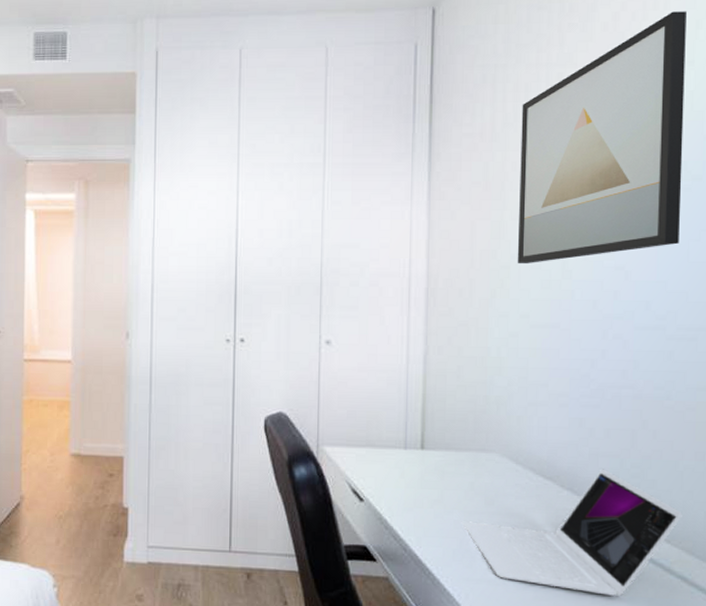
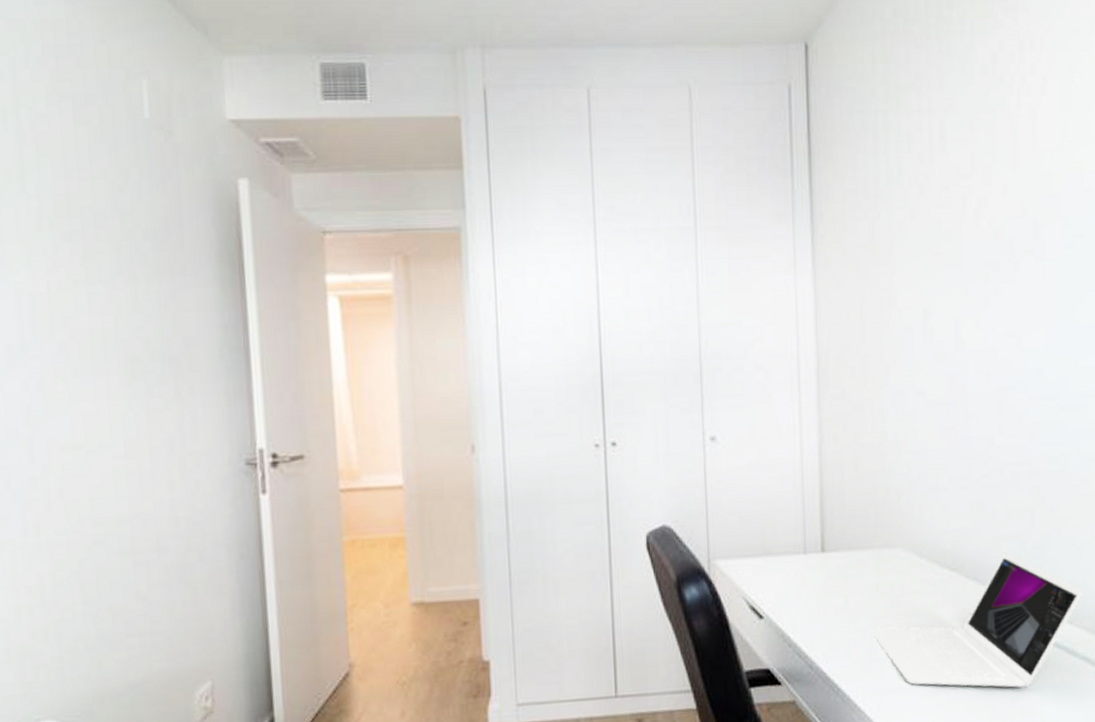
wall art: present [517,11,687,264] -> none [905,53,1066,336]

